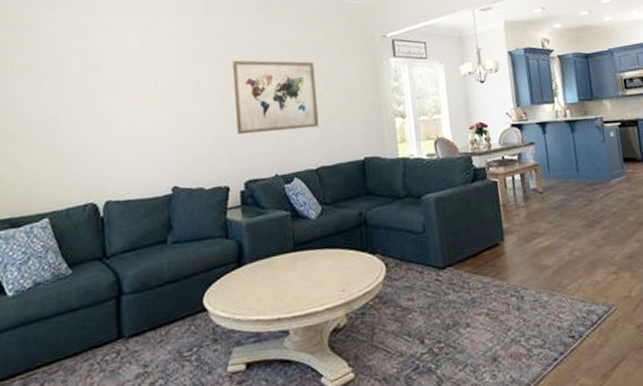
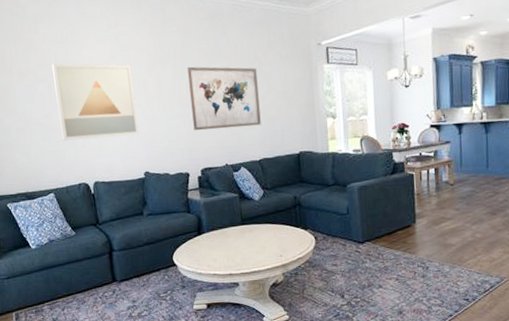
wall art: none [64,56,169,150] -> present [51,63,139,141]

